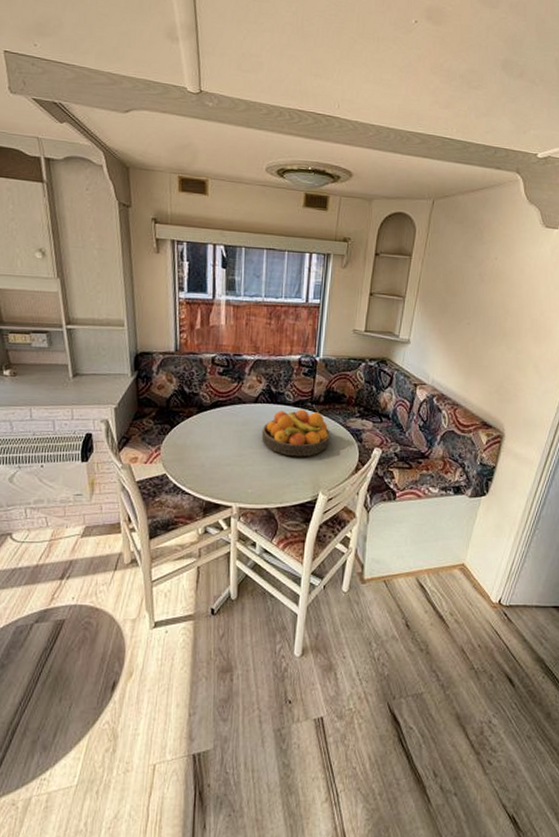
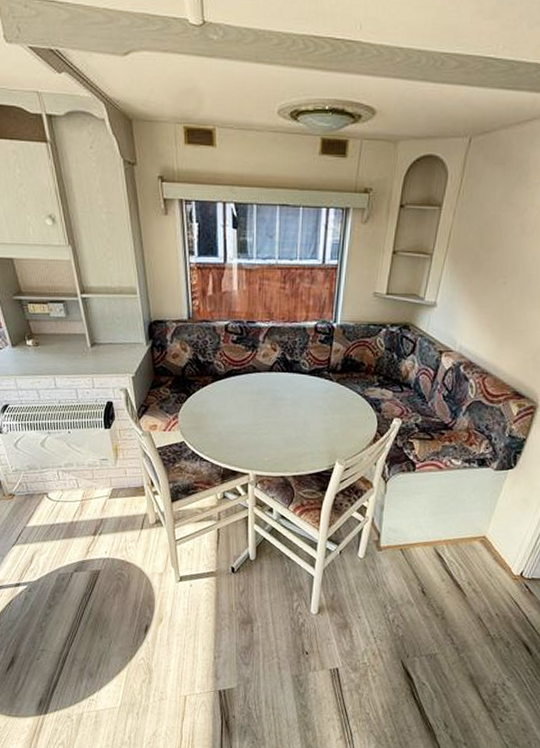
fruit bowl: present [261,409,330,456] -> none [277,378,348,426]

